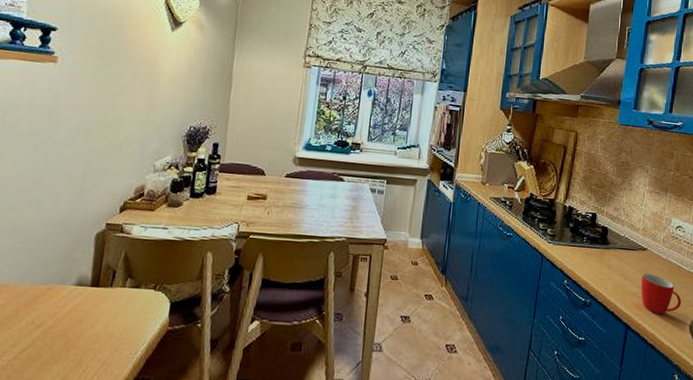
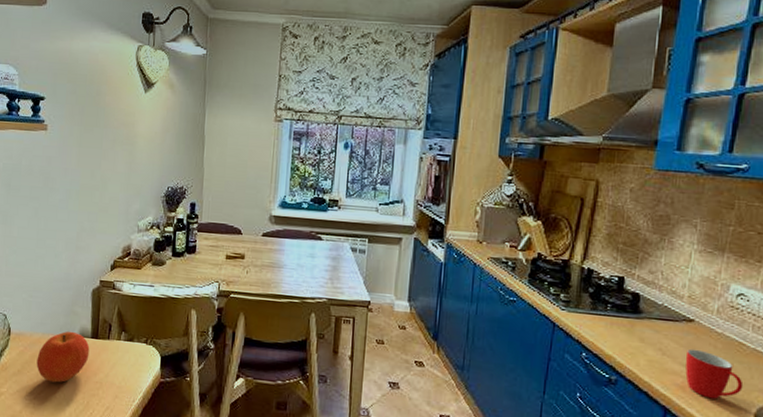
fruit: none [19,279,88,339] -> present [36,331,90,383]

